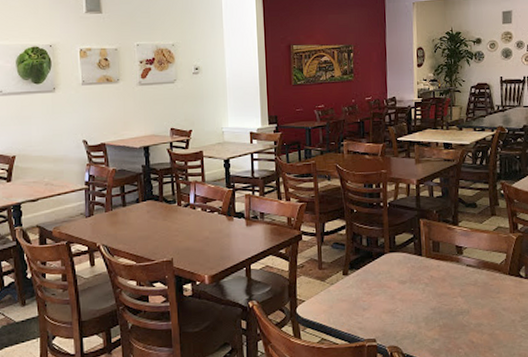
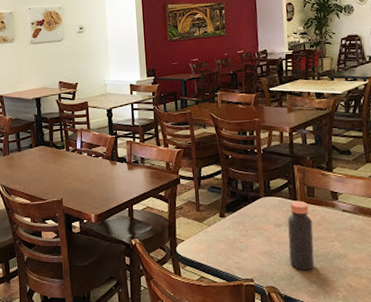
bottle: none [412,256,438,328] -> present [287,200,315,270]

